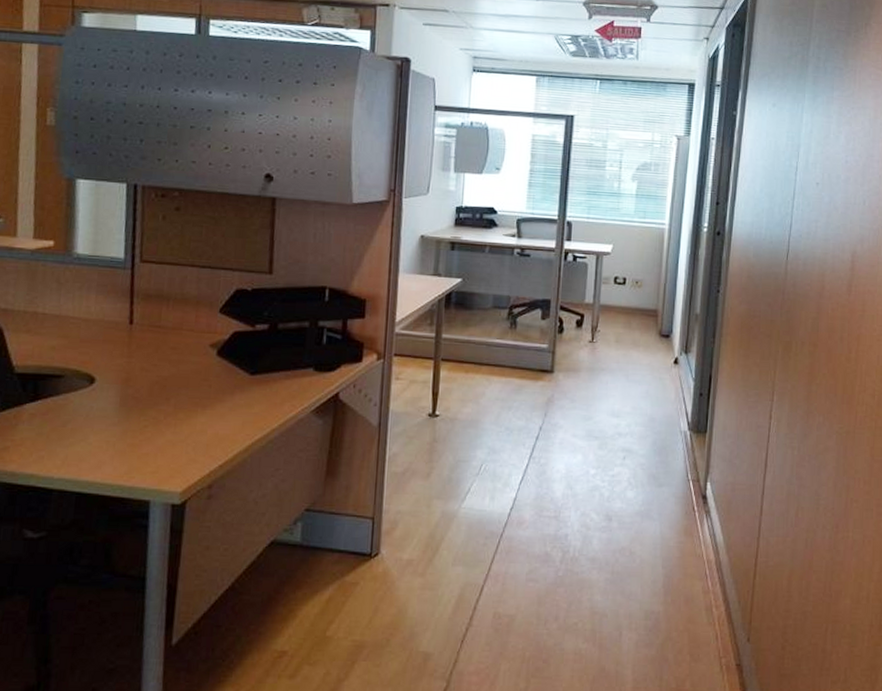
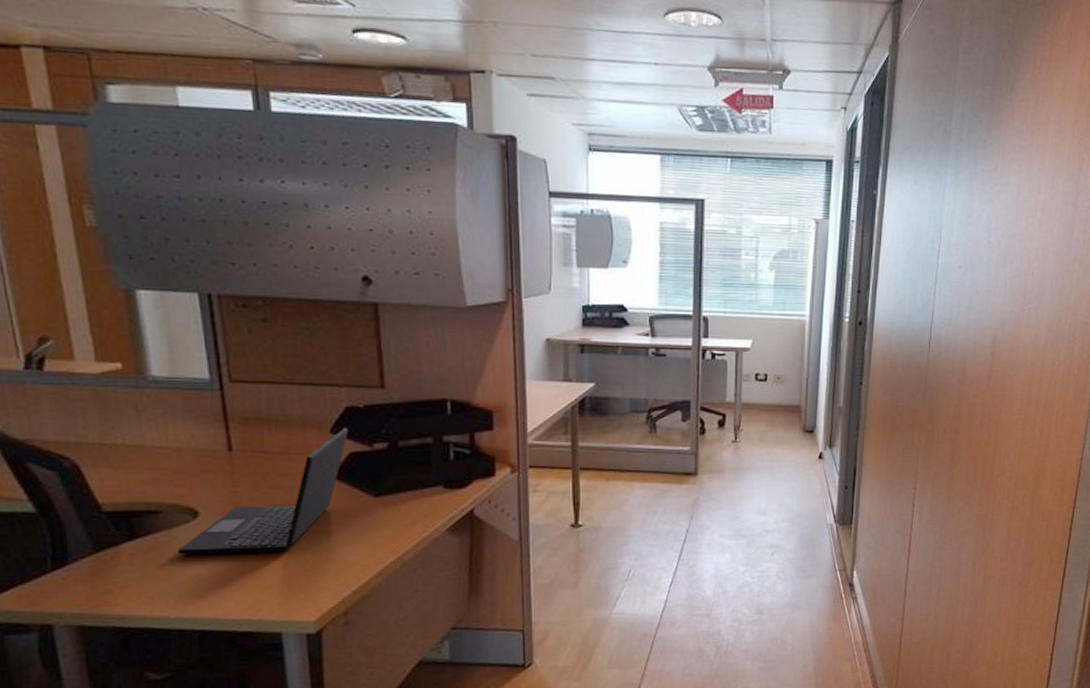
laptop: none [71,308,236,421] -> present [177,427,349,555]

